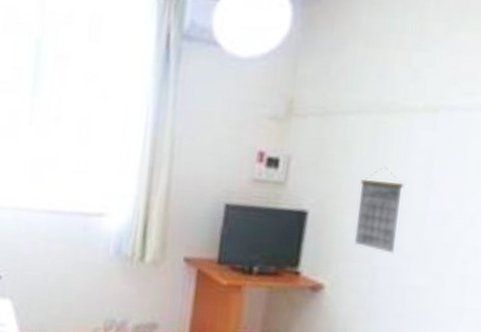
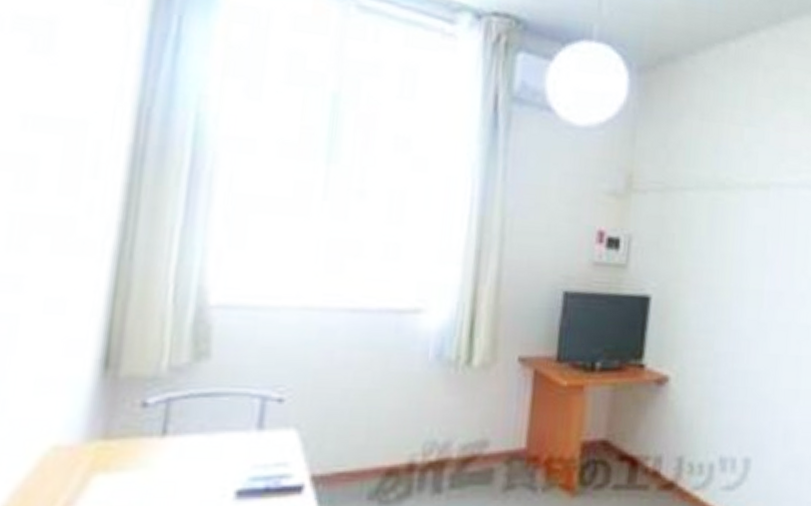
calendar: present [354,167,404,254] -> none [697,246,742,338]

